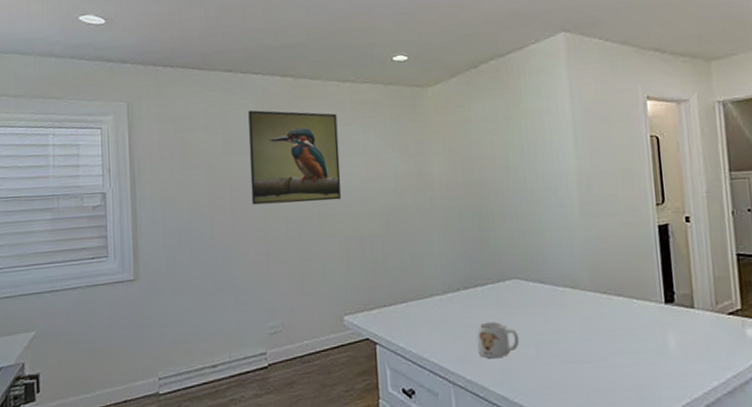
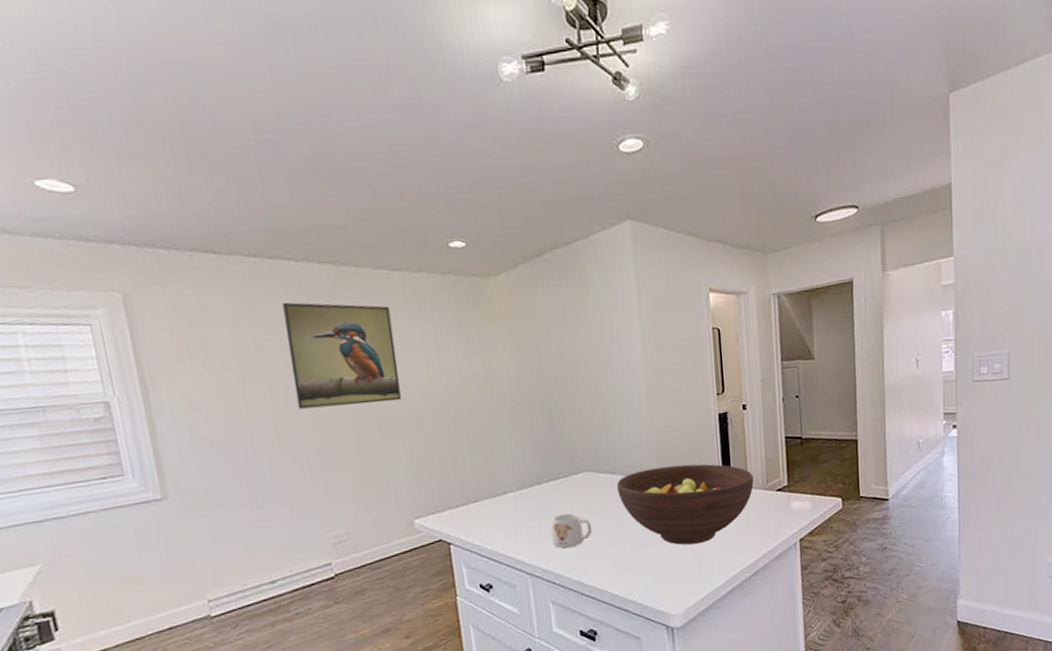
fruit bowl: none [547,278,701,367] -> present [617,464,754,545]

